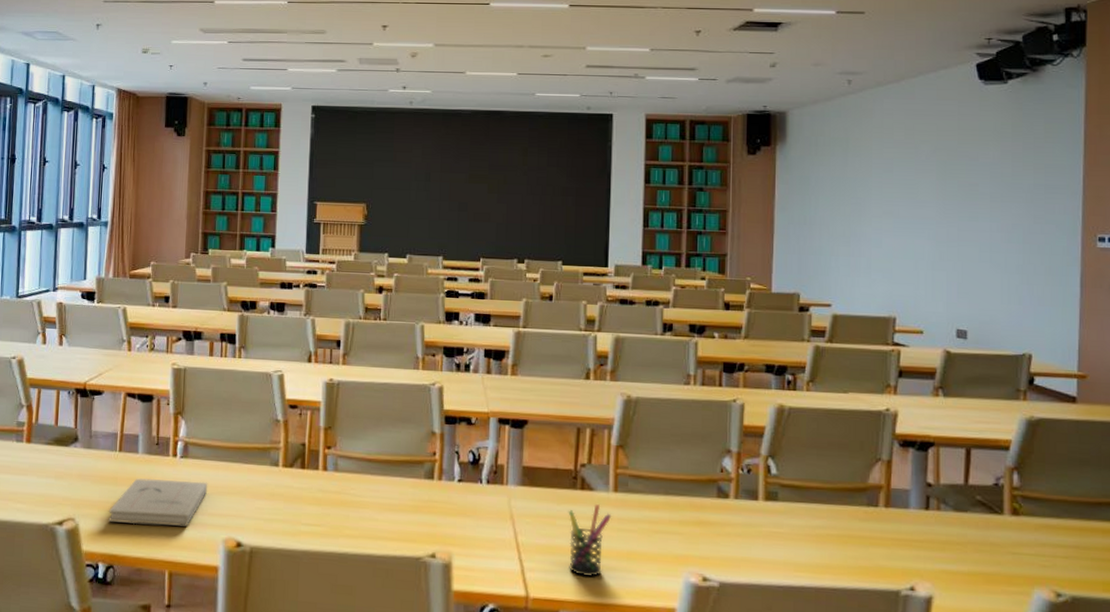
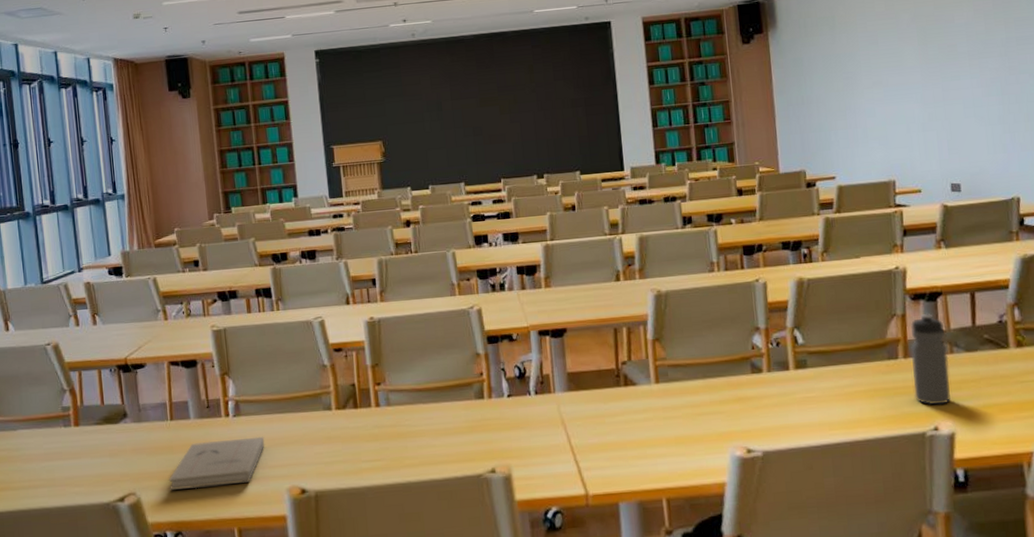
pen holder: present [568,504,611,577] -> none [615,397,656,467]
water bottle: none [892,462,935,564] -> present [911,313,951,406]

